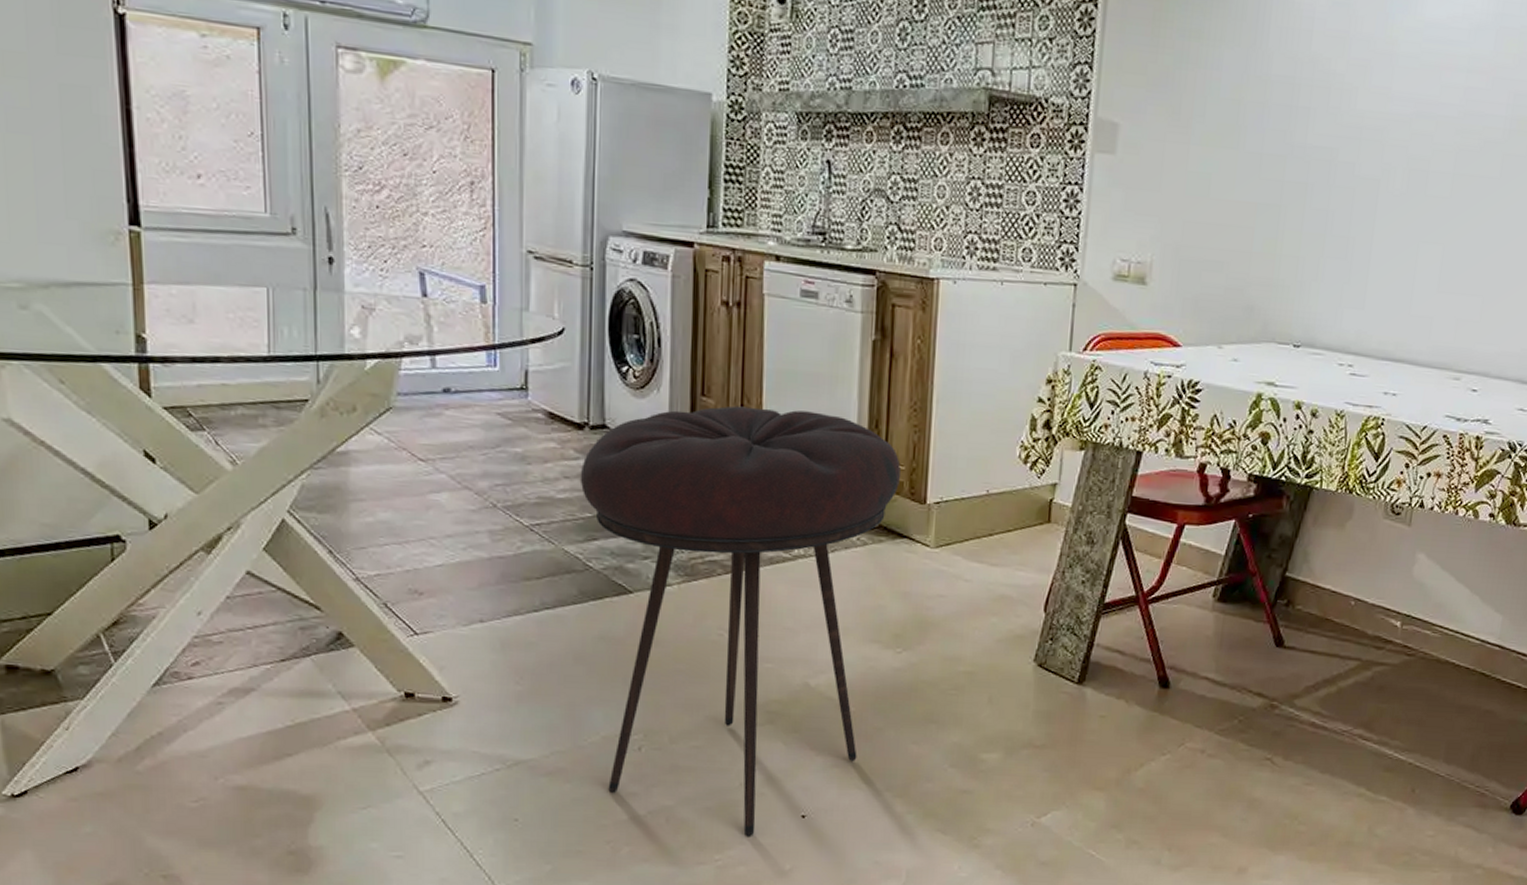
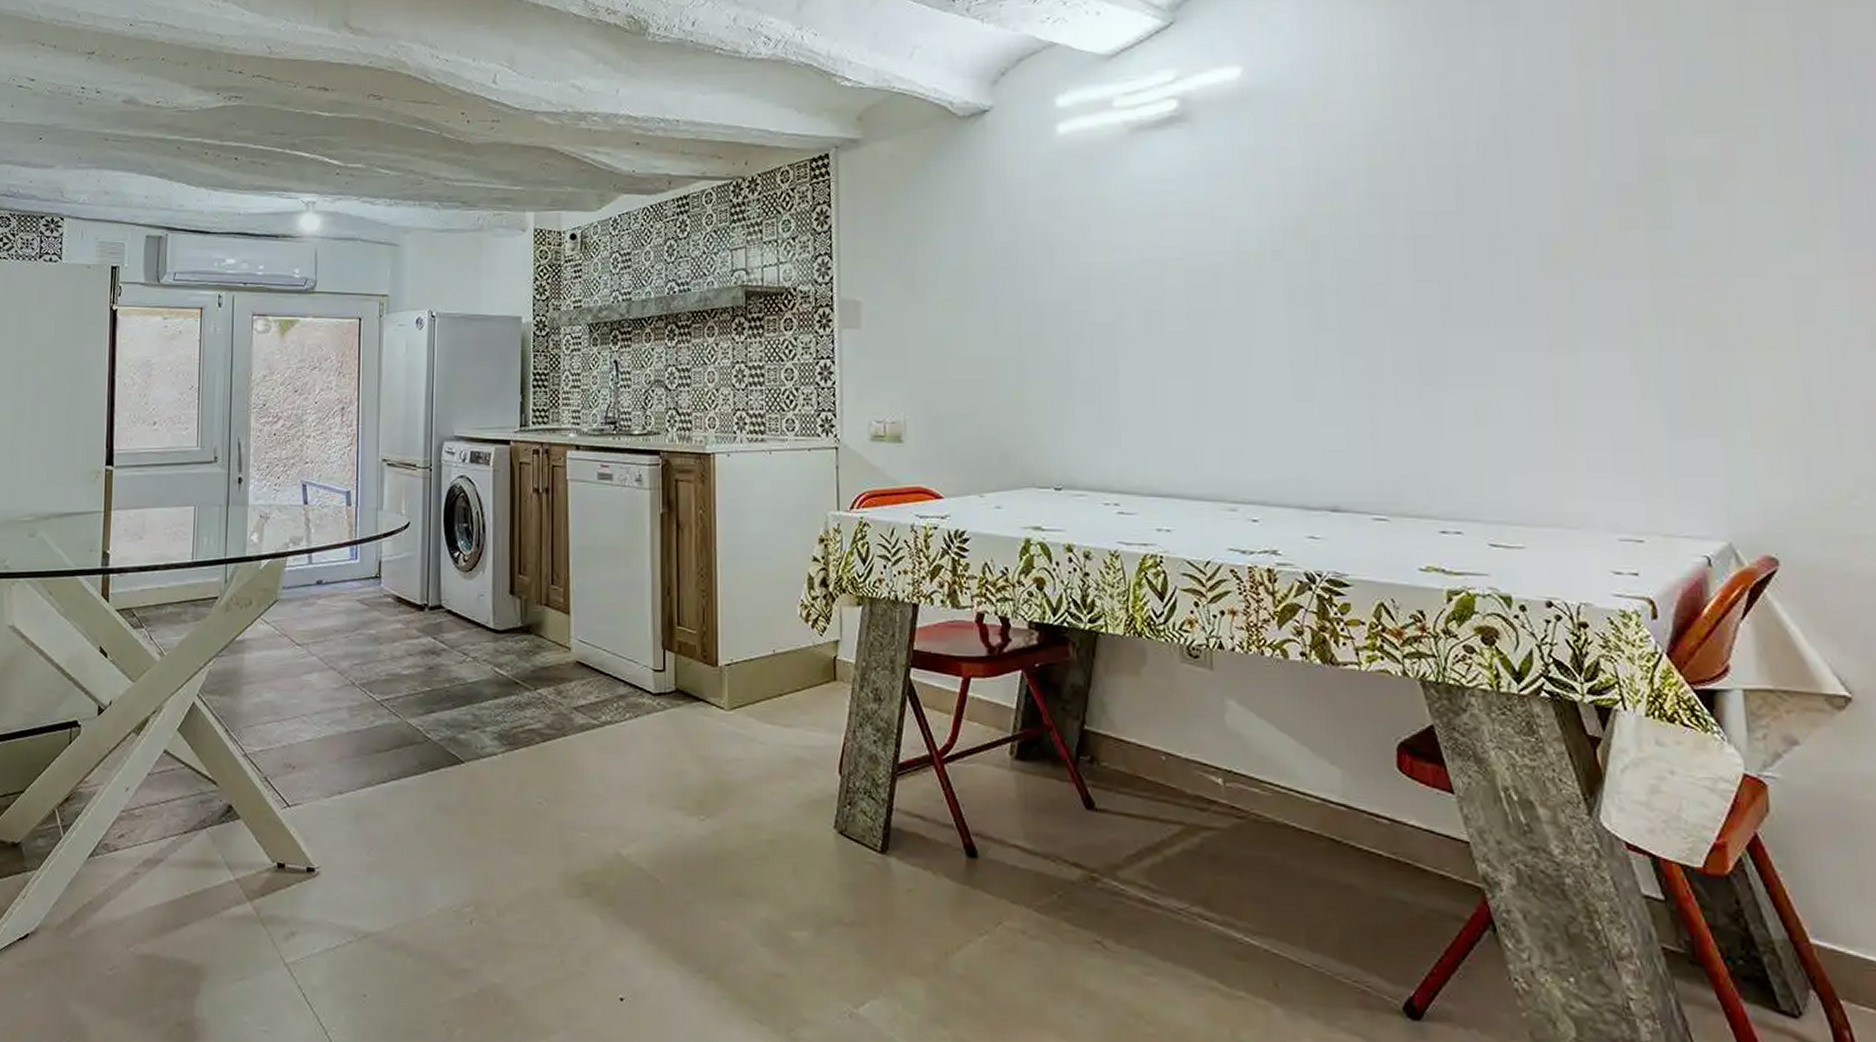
stool: present [580,406,901,838] -> none [421,581,694,1022]

